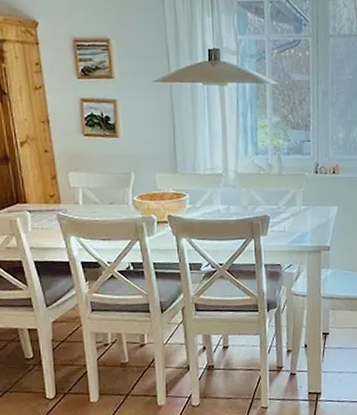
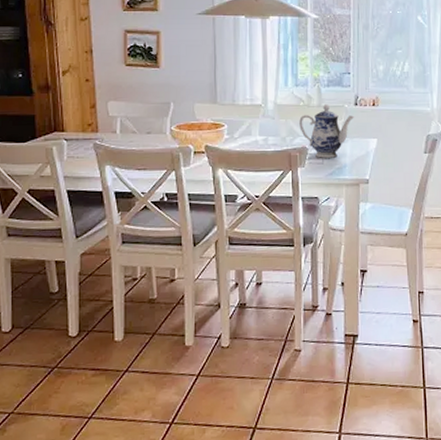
teapot: none [260,173,314,226] -> present [299,104,354,158]

